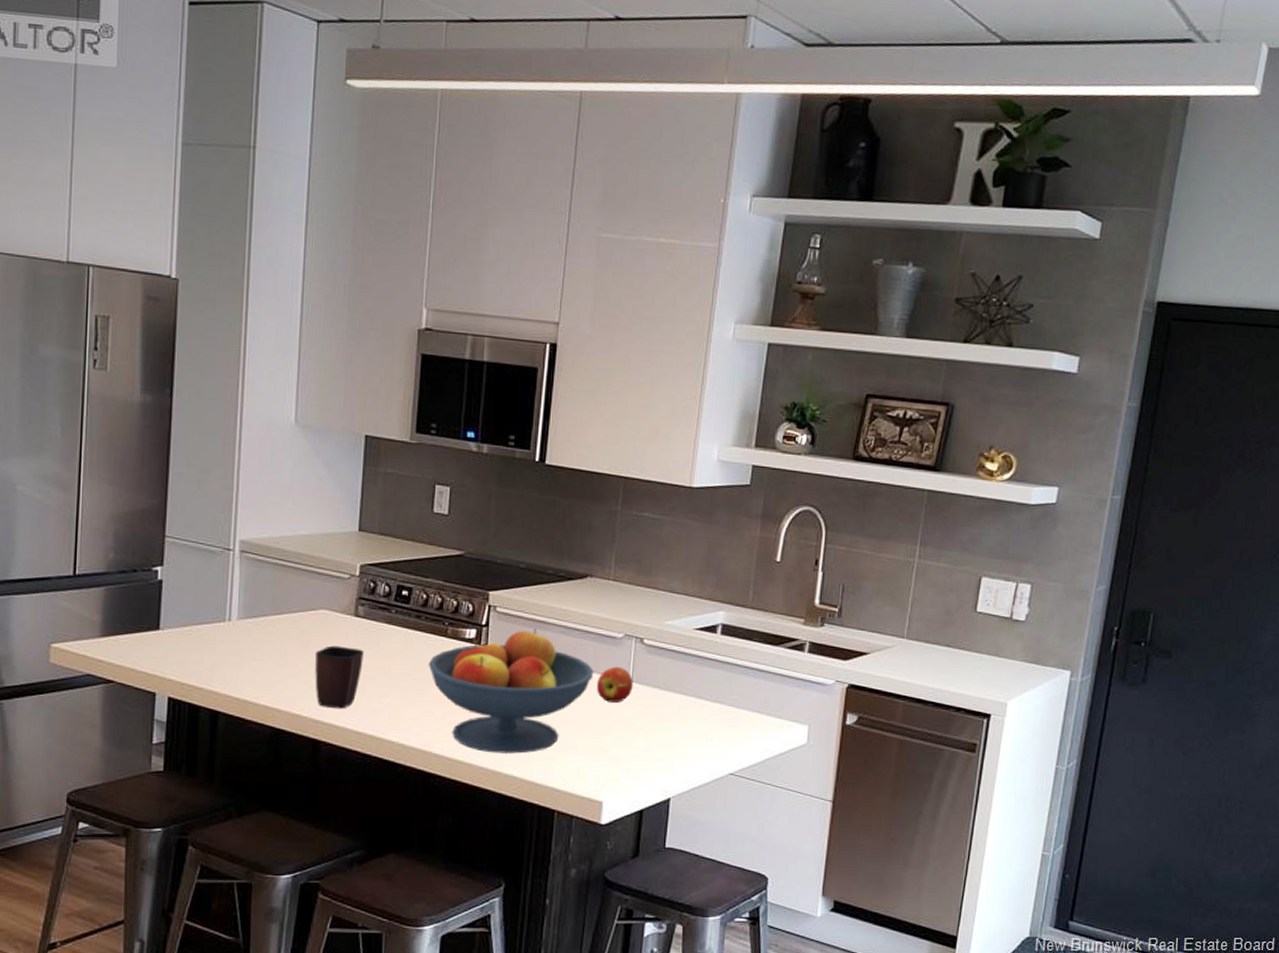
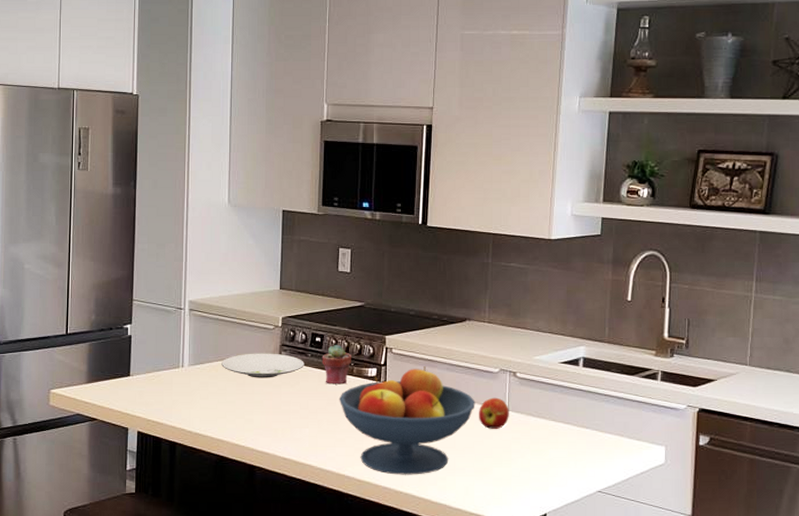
plate: none [280,606,387,637] -> present [221,353,304,378]
mug: present [315,645,364,709] -> none [249,385,287,439]
potted succulent: none [408,599,446,647] -> present [322,344,351,385]

